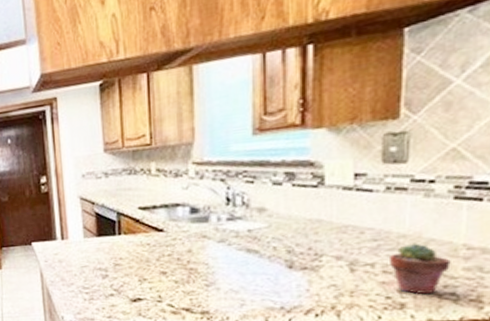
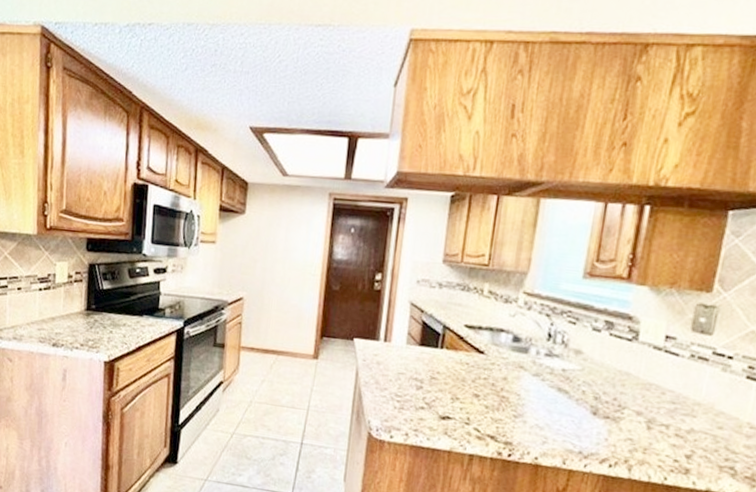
potted succulent: present [390,243,451,294] -> none [682,412,735,464]

